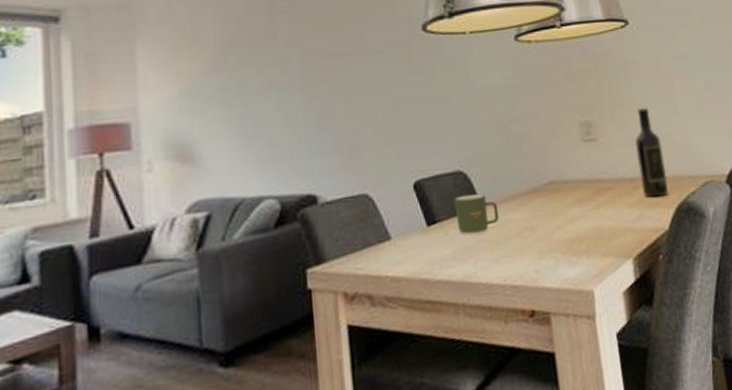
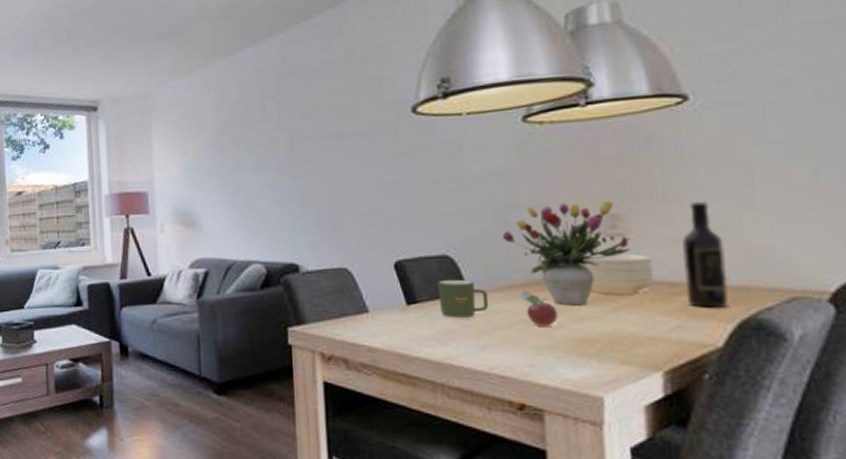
flower arrangement: none [505,110,602,209] -> present [502,200,631,306]
fruit: none [523,198,555,232] -> present [519,290,558,328]
bowl: none [567,155,620,195] -> present [579,253,655,294]

